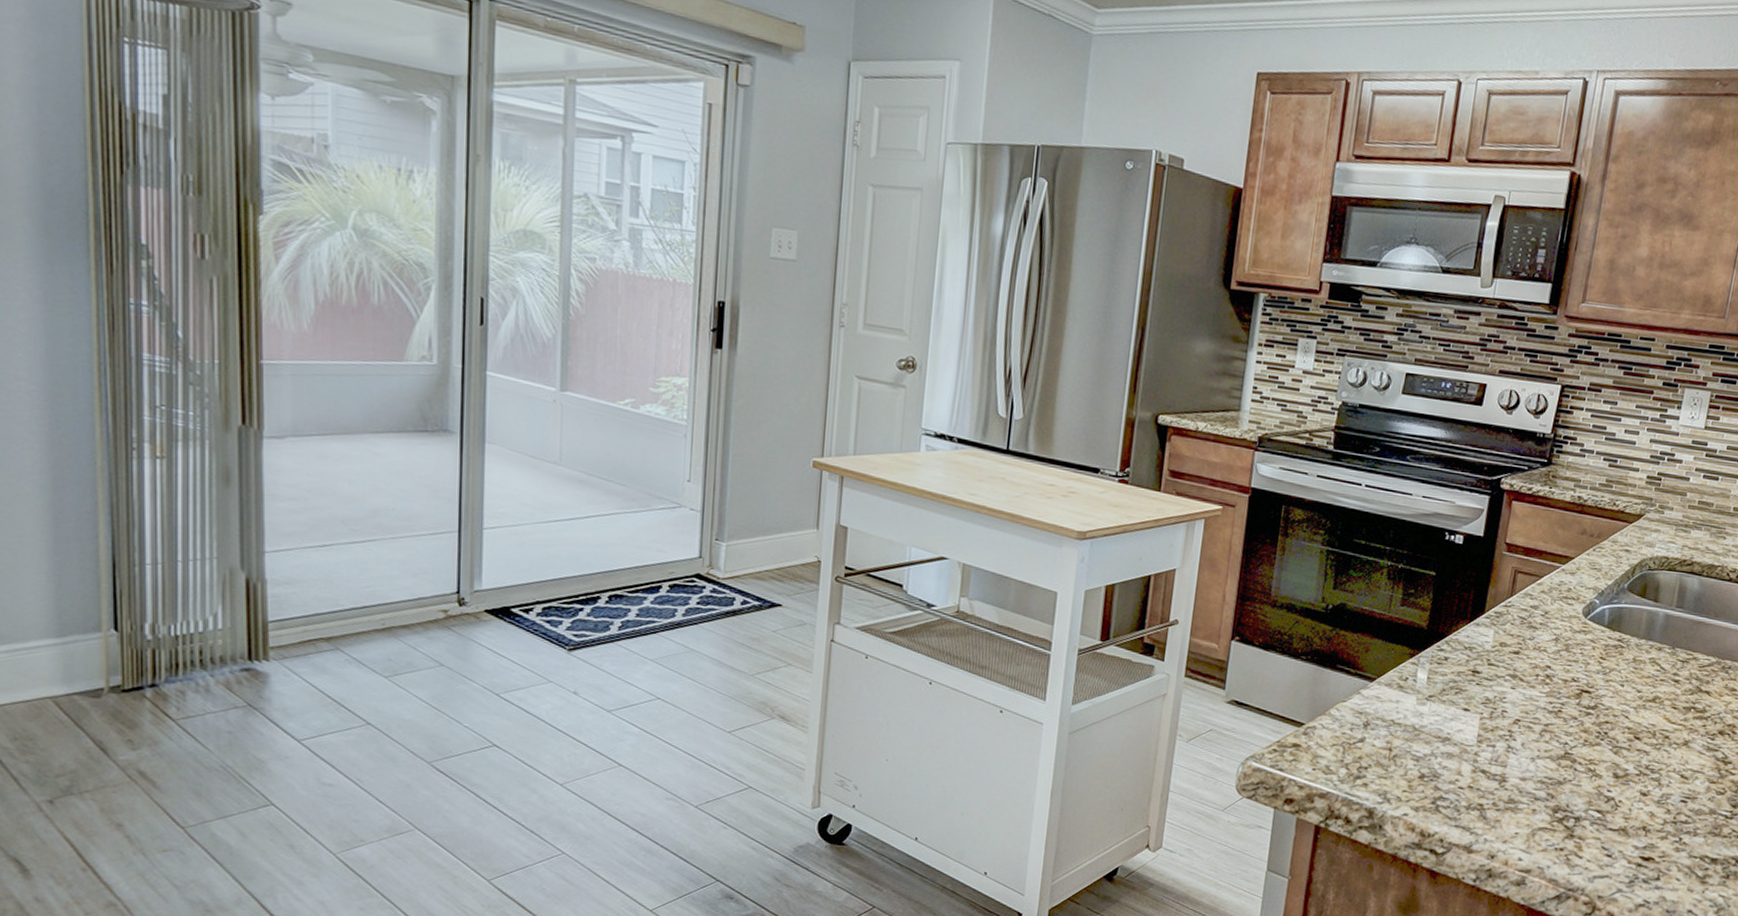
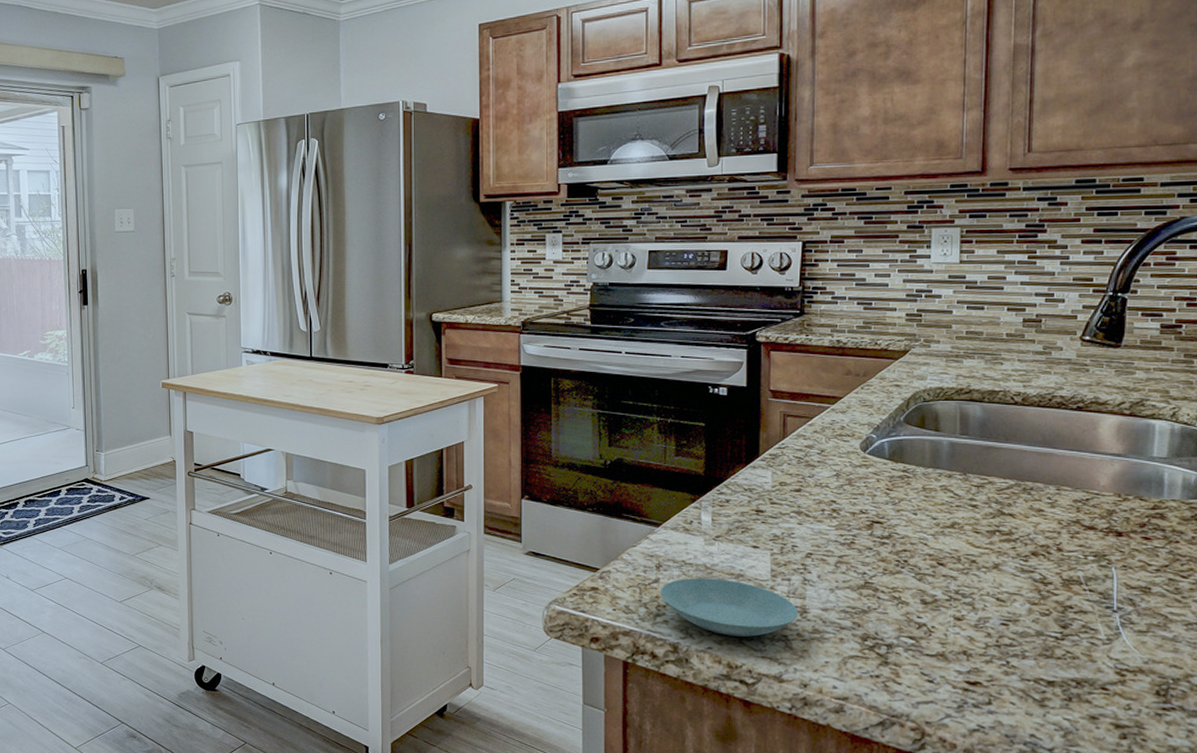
saucer: none [1363,739,1498,804] -> present [659,578,798,637]

